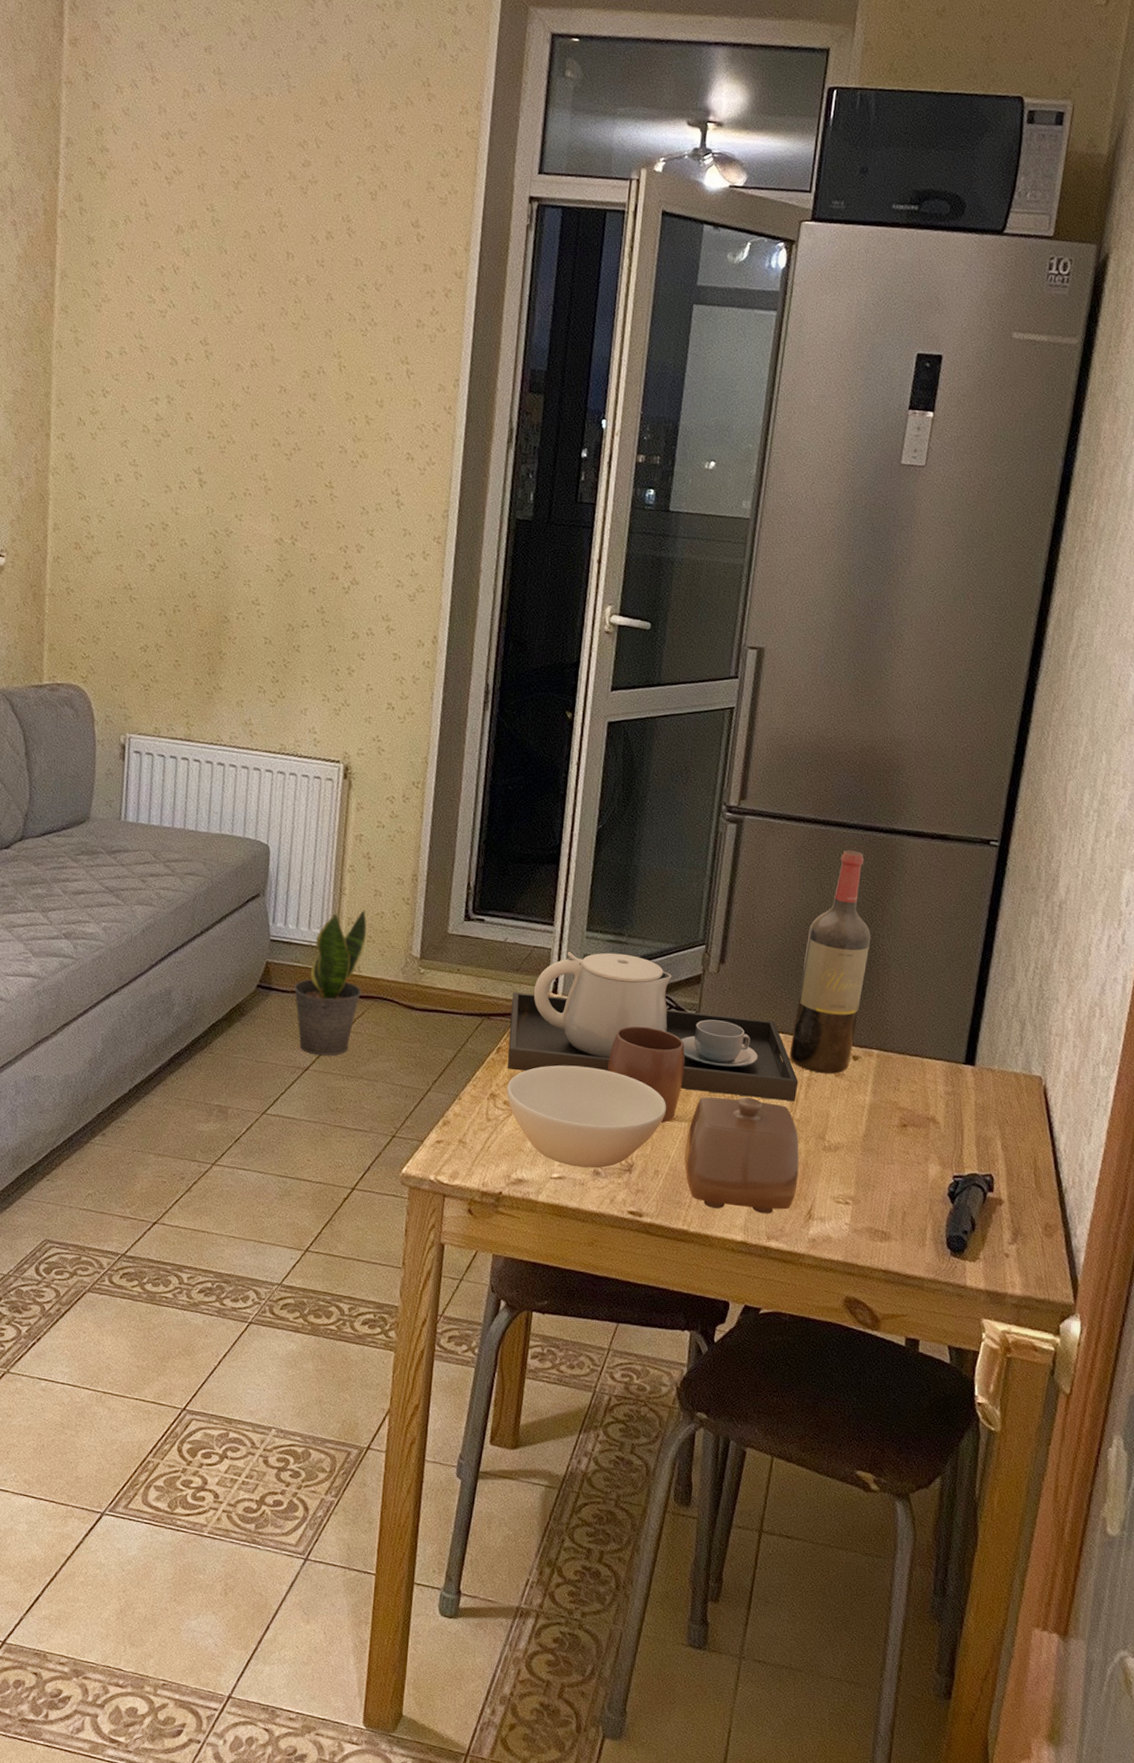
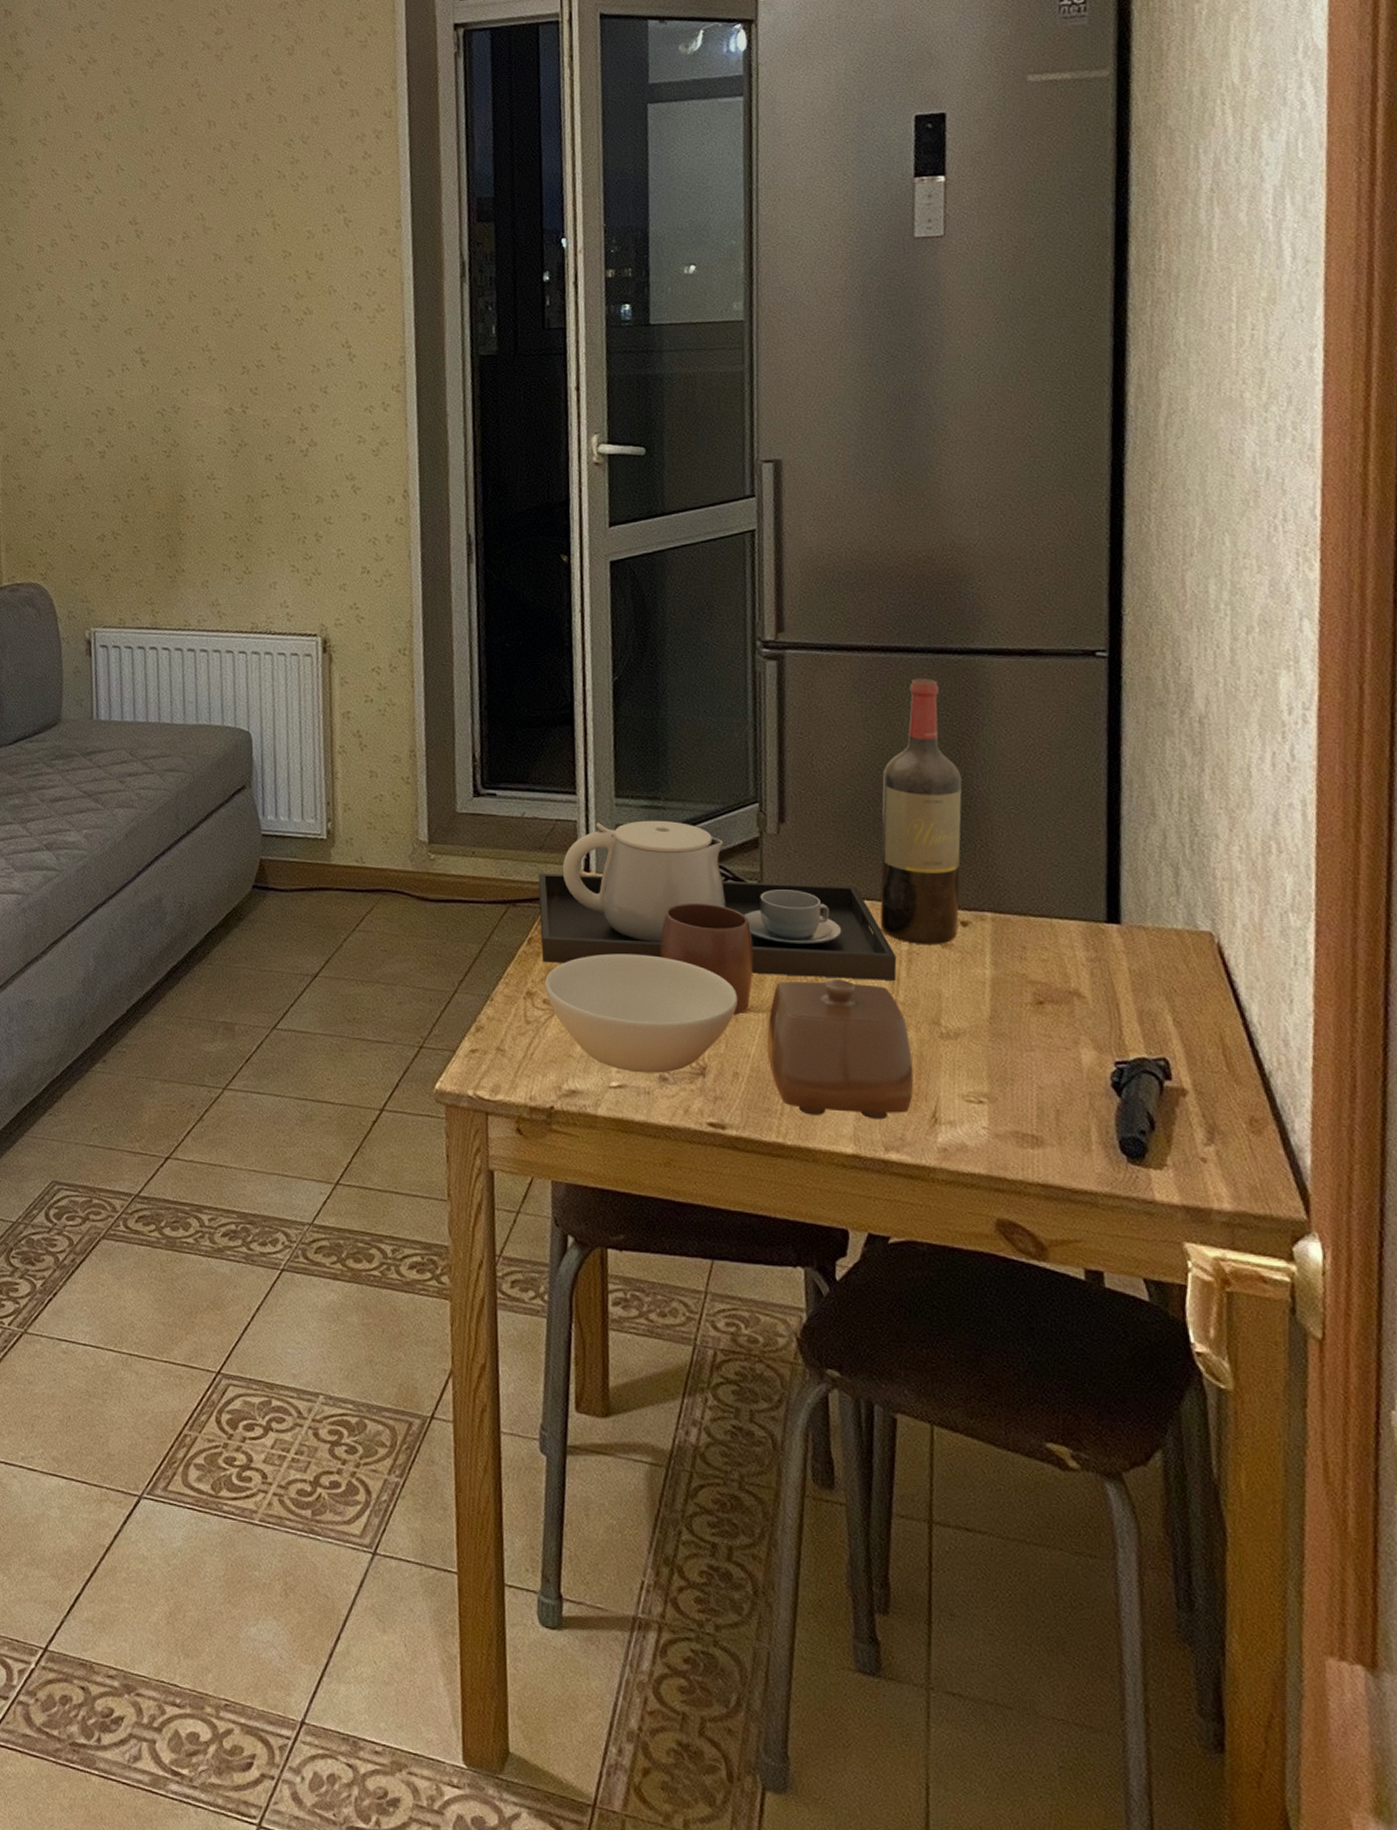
potted plant: present [294,909,368,1056] -> none [293,793,368,960]

